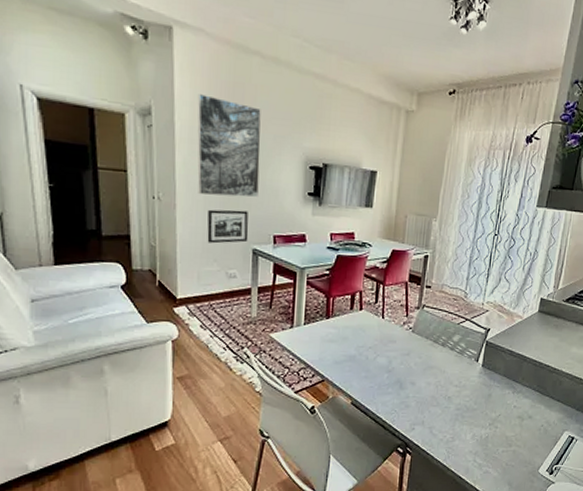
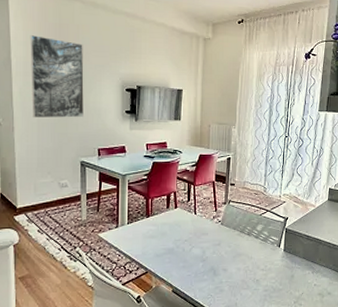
picture frame: present [207,209,249,244] -> none [41,129,77,159]

